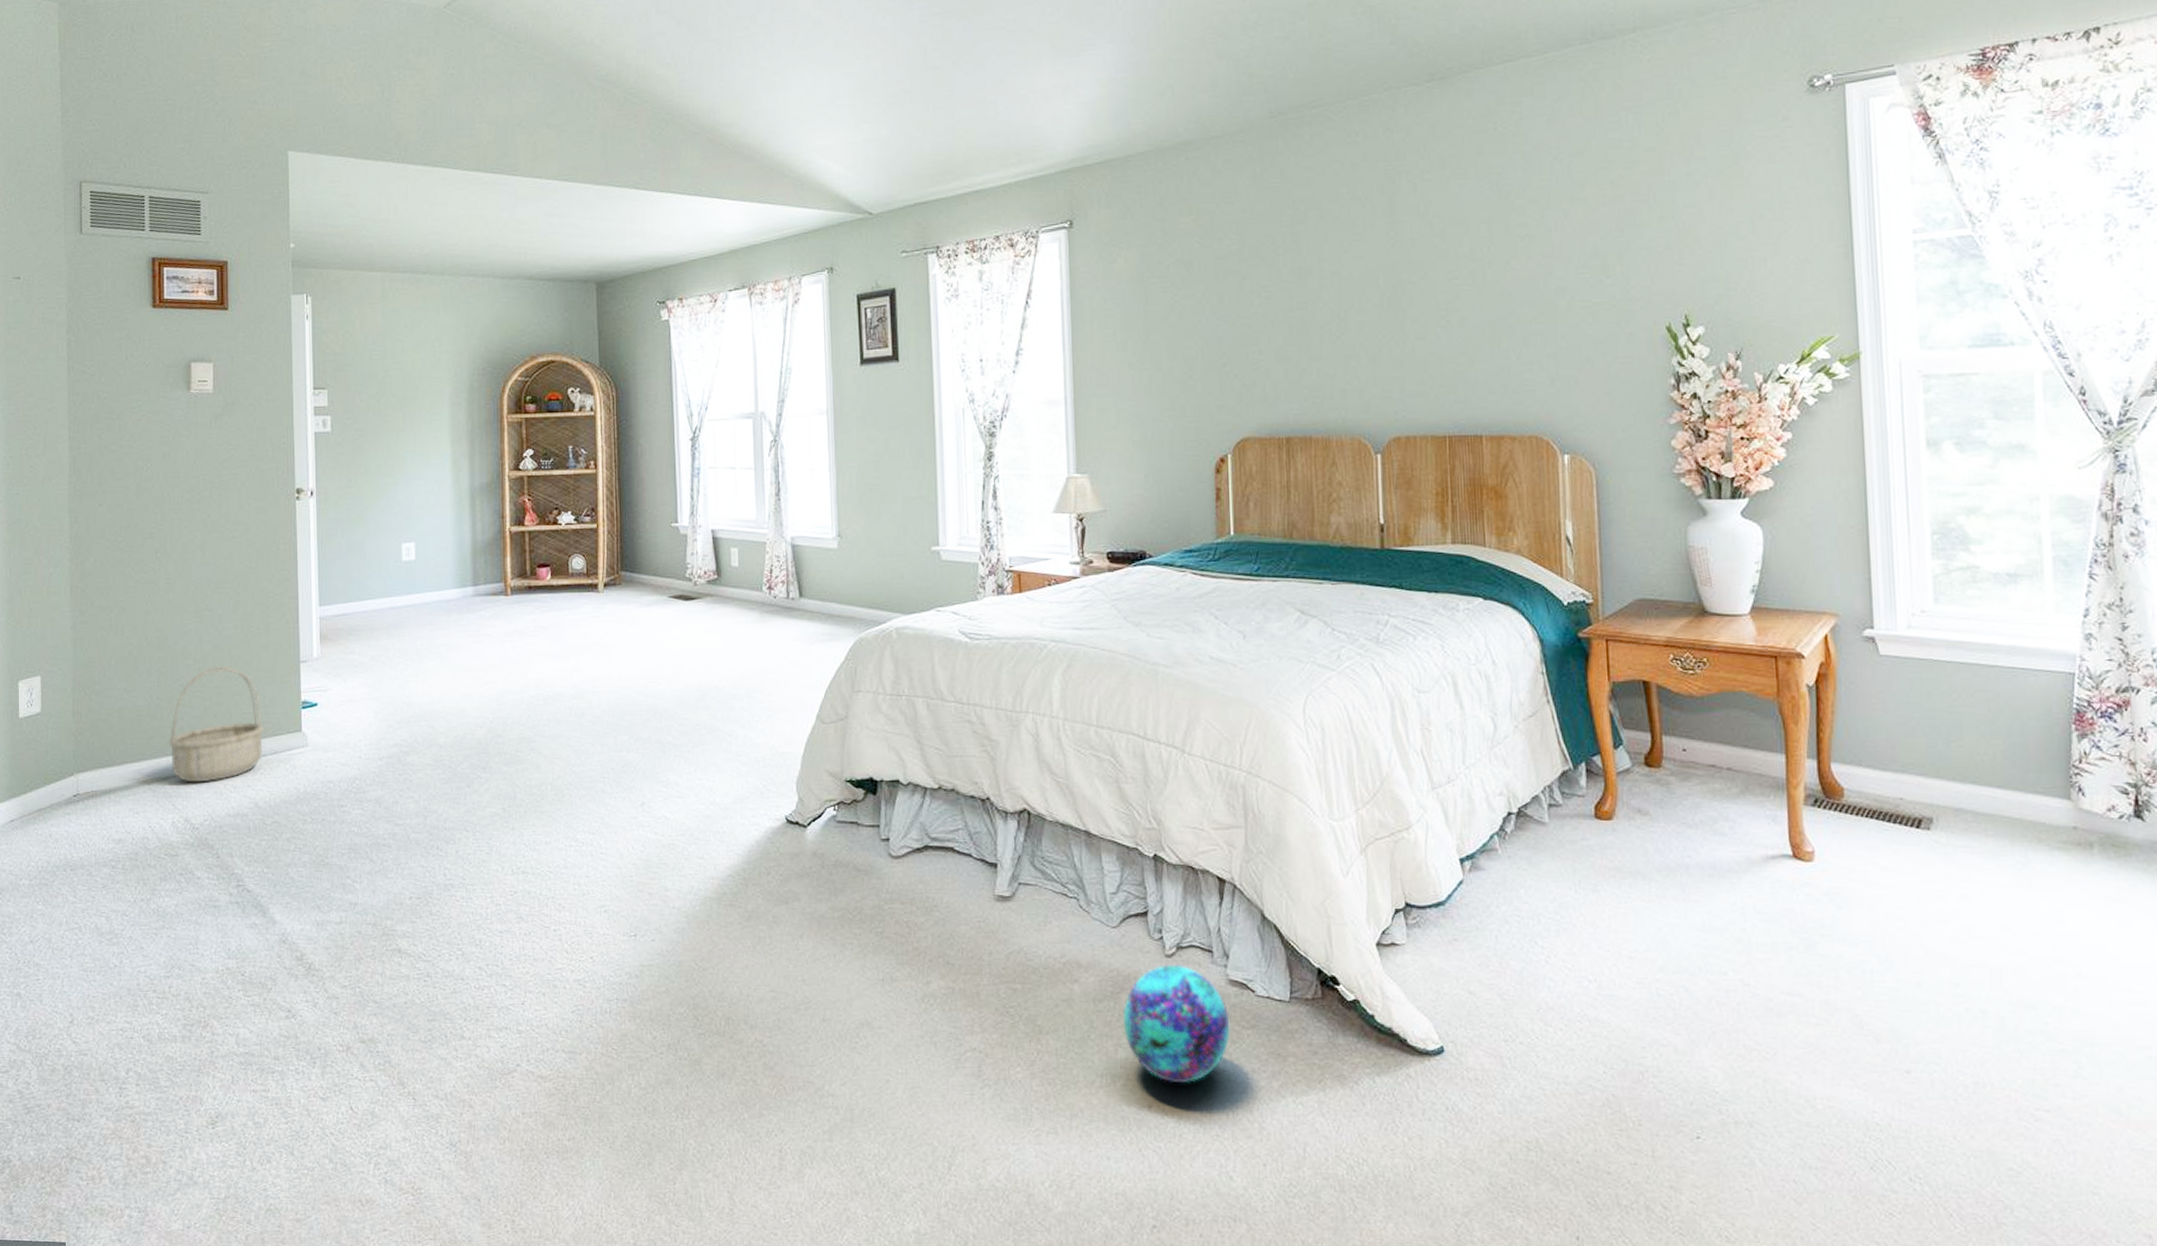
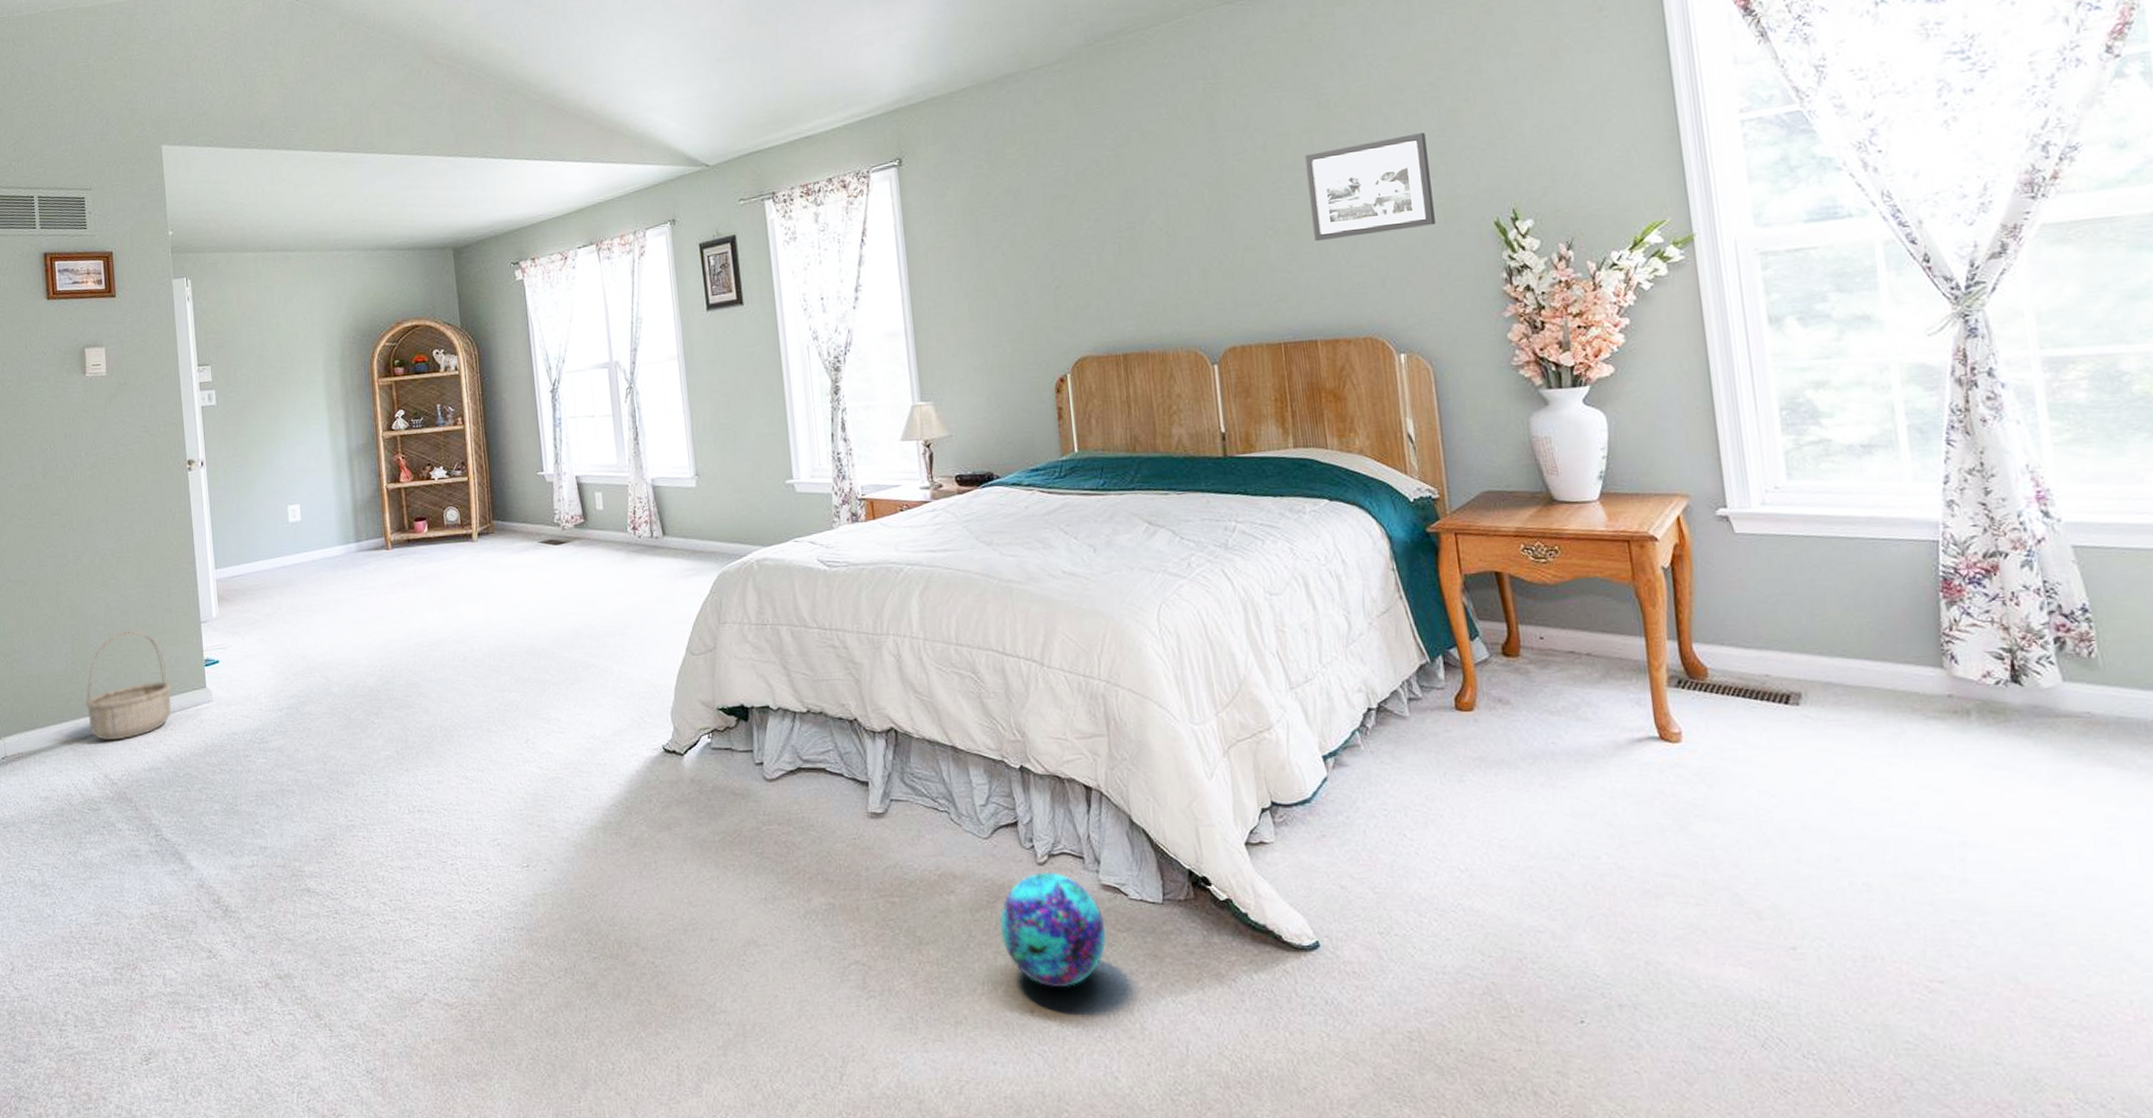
picture frame: none [1483,231,1608,335] -> present [1305,133,1435,242]

